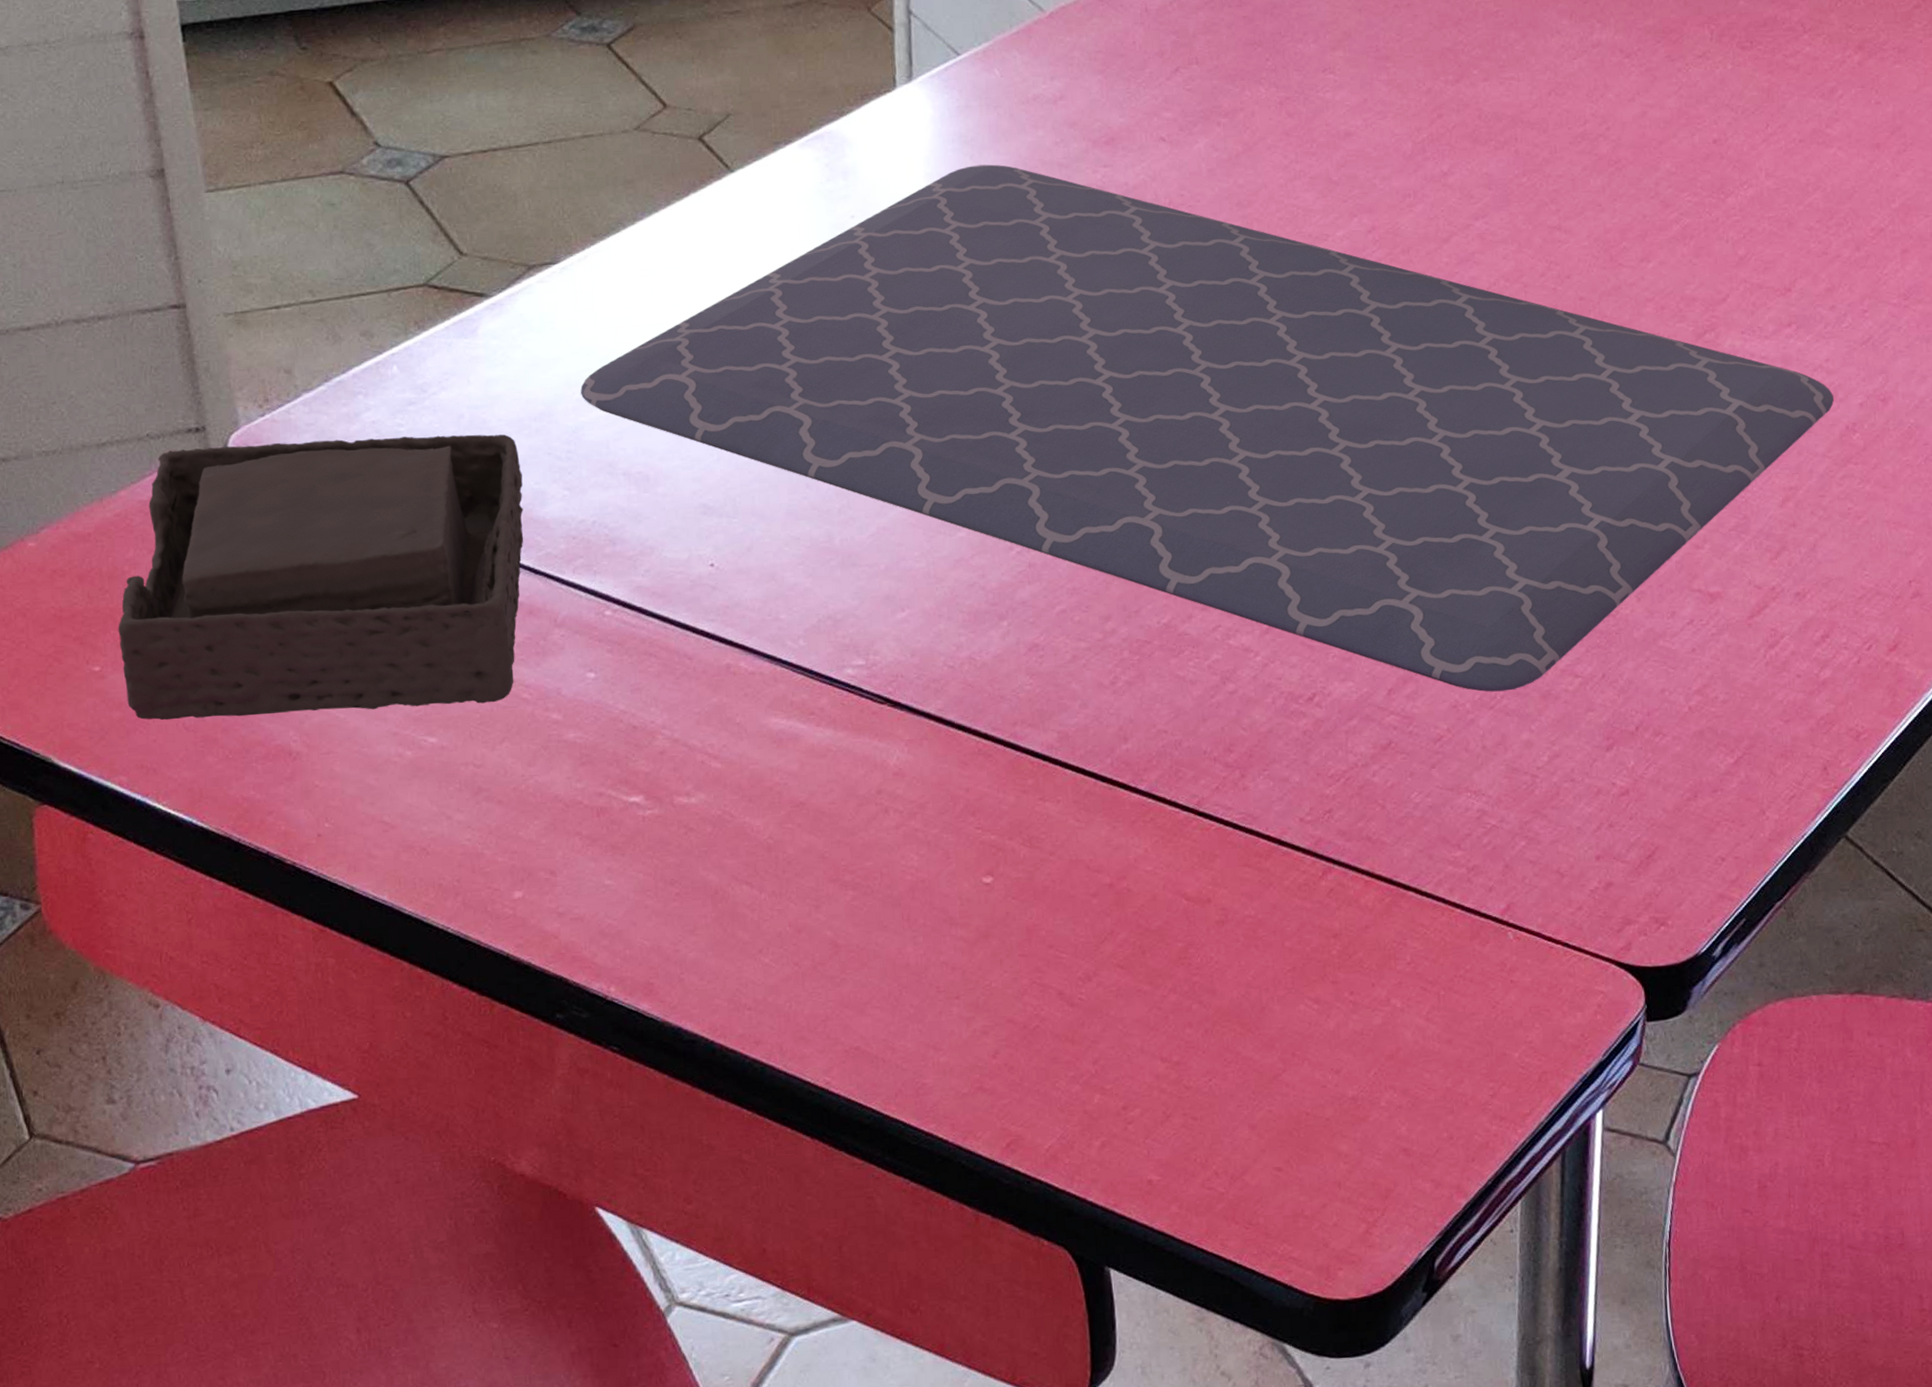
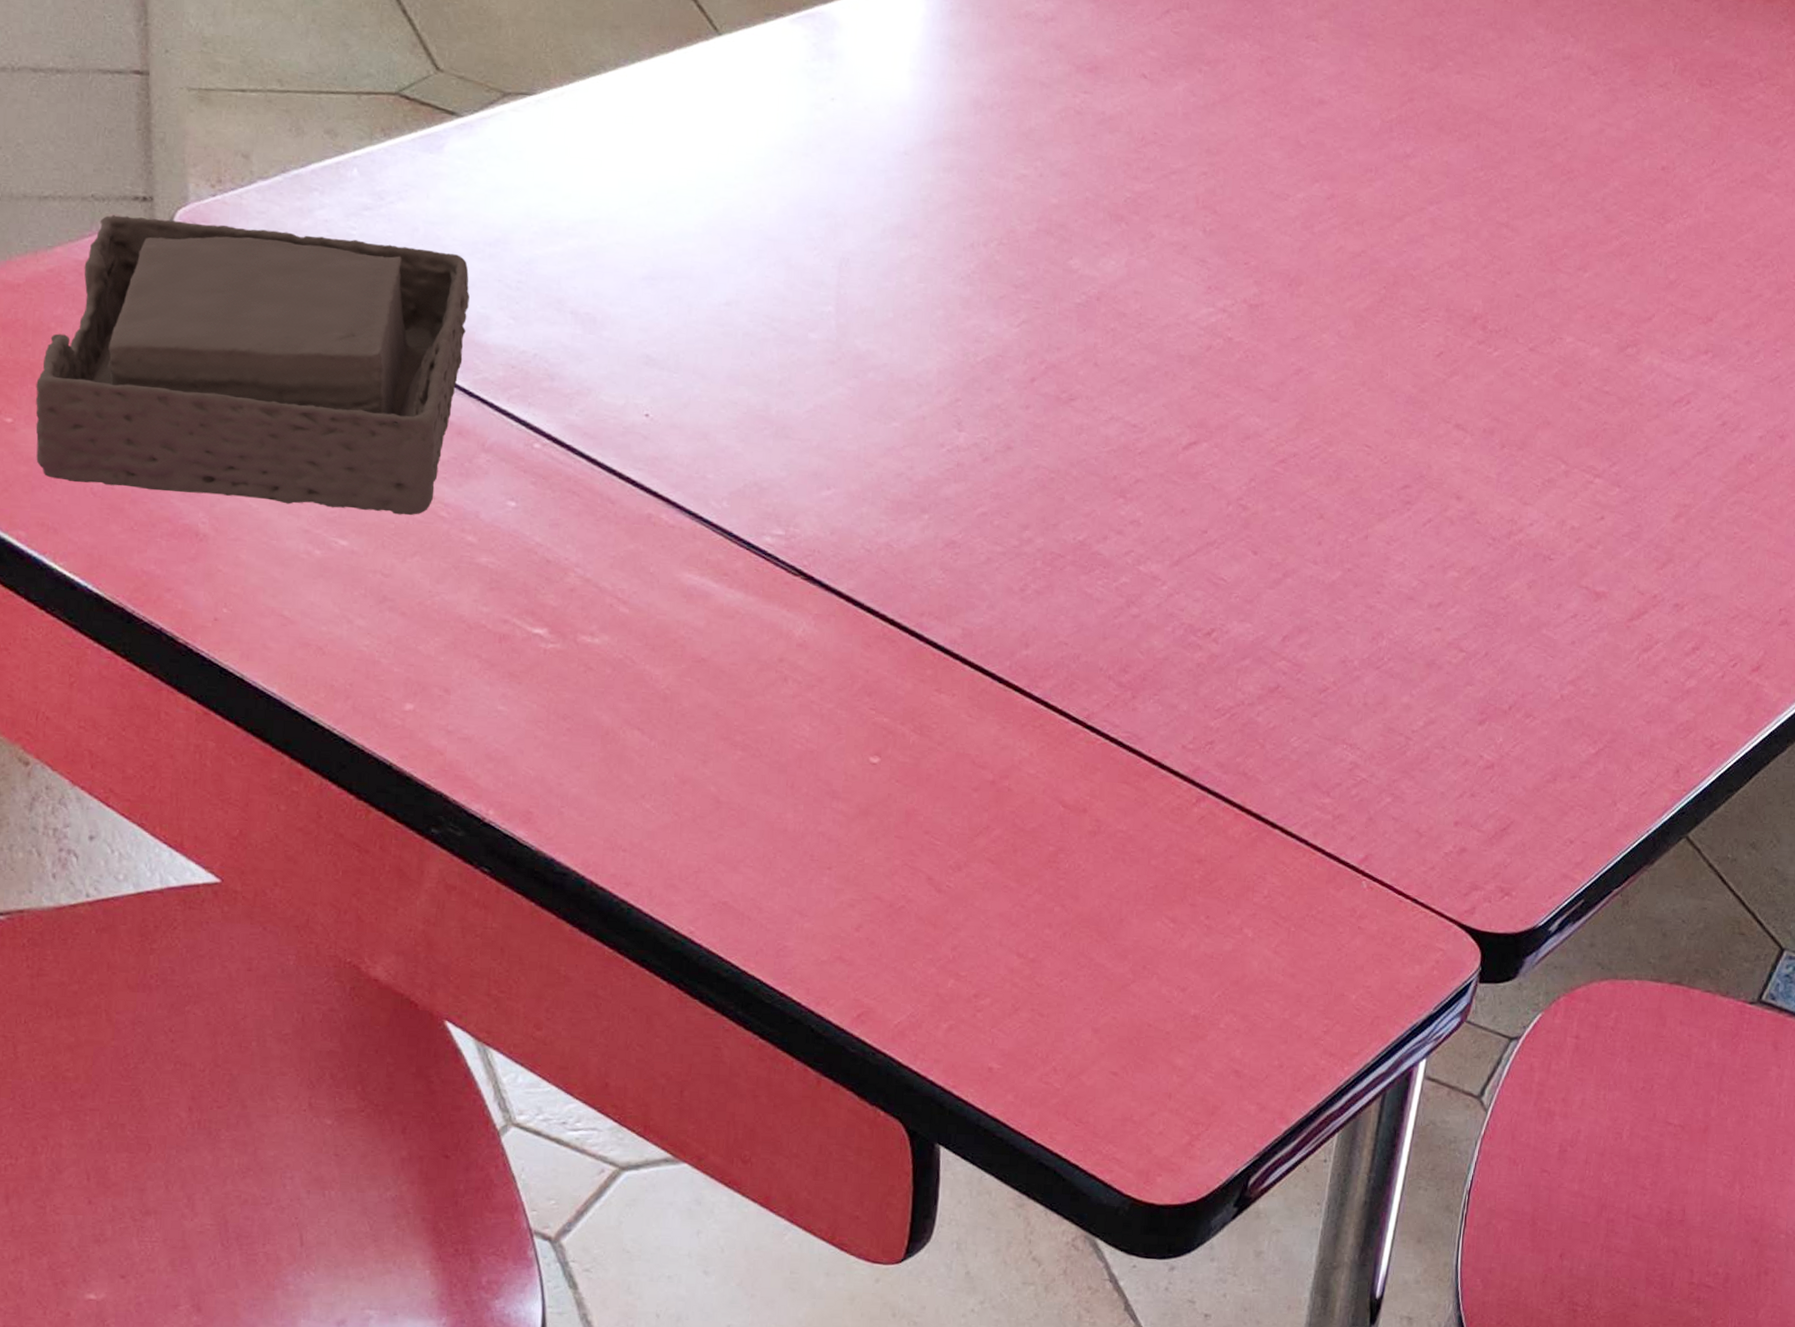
placemat: present [580,164,1834,692] -> none [539,69,1736,655]

